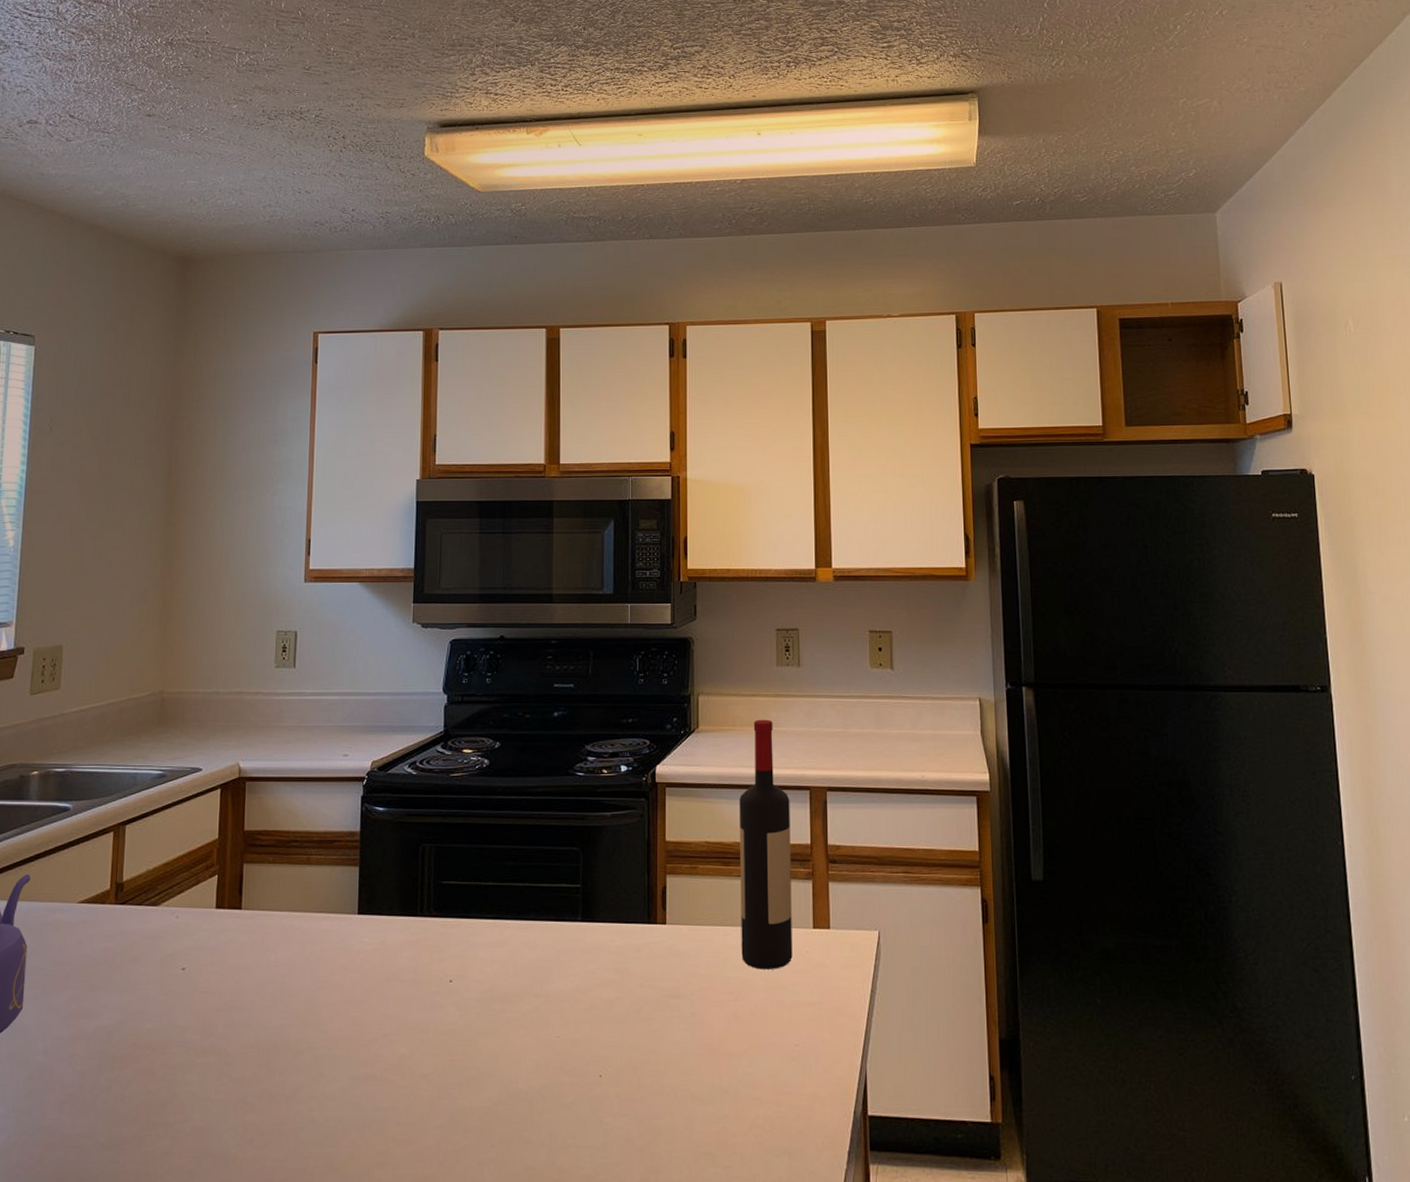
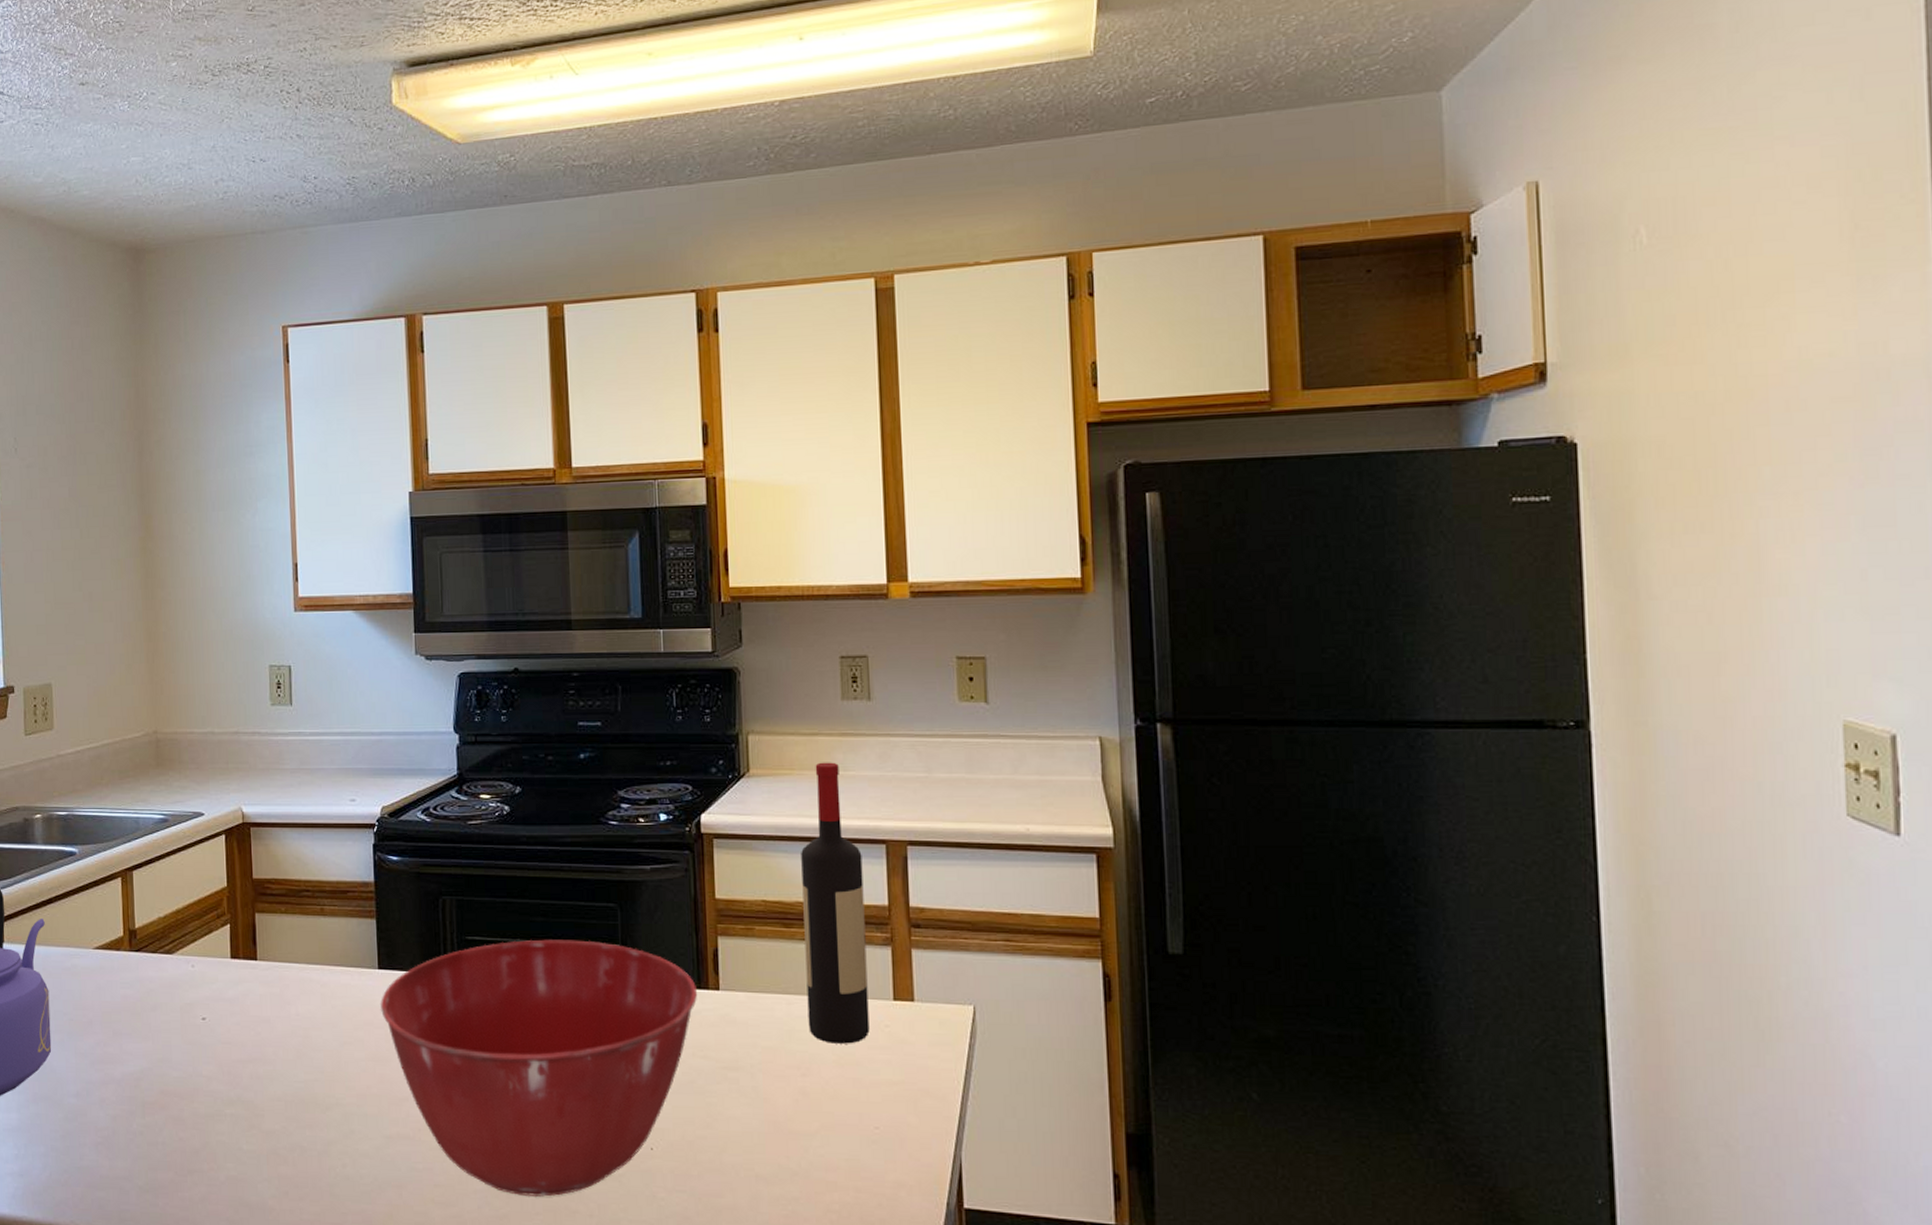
mixing bowl: none [357,881,646,1129] -> present [379,939,697,1197]

